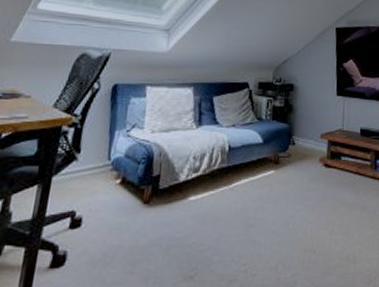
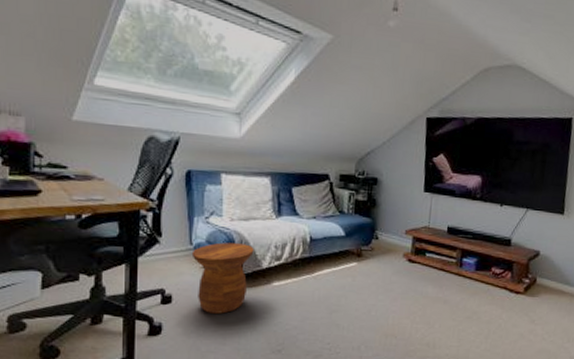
side table: none [108,156,173,237] -> present [191,242,254,314]

